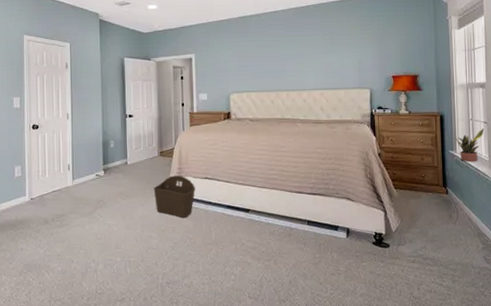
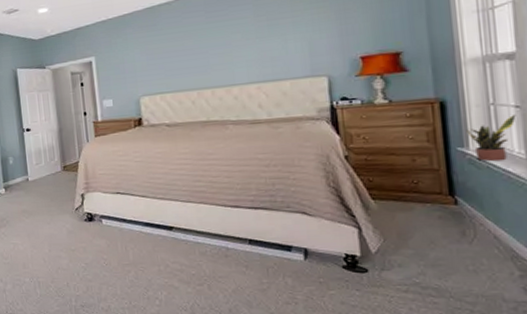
wicker basket: present [153,175,195,218] -> none [58,191,106,237]

